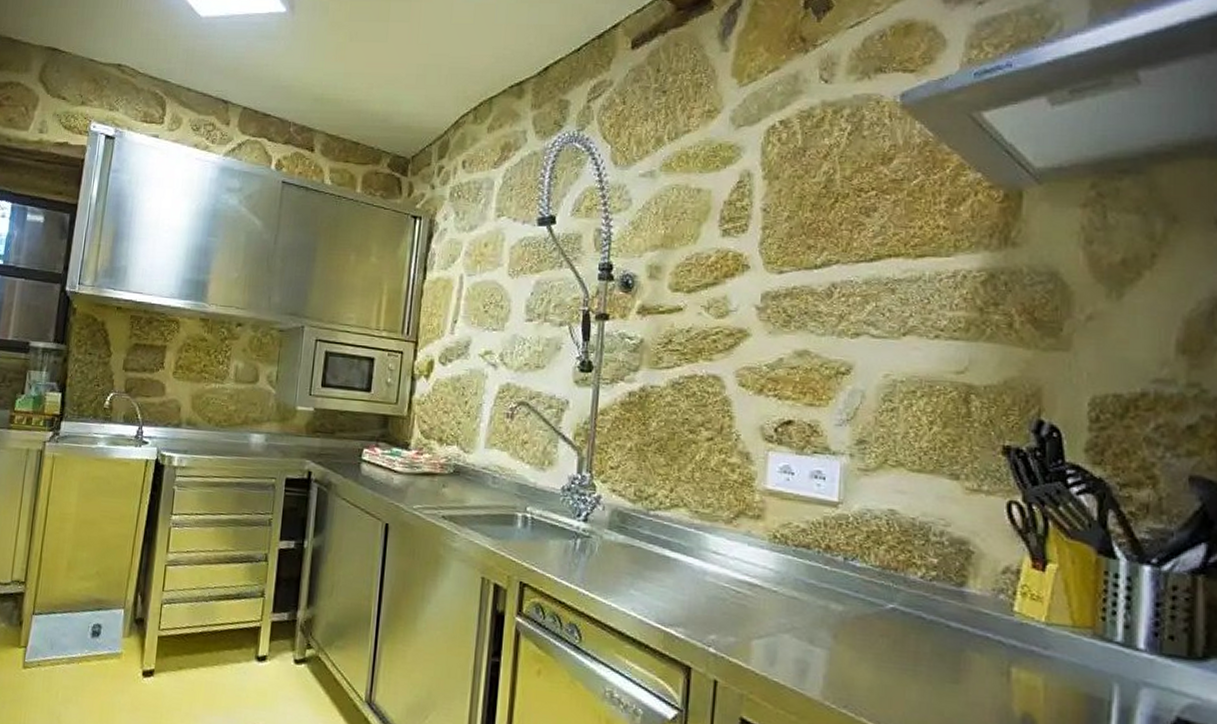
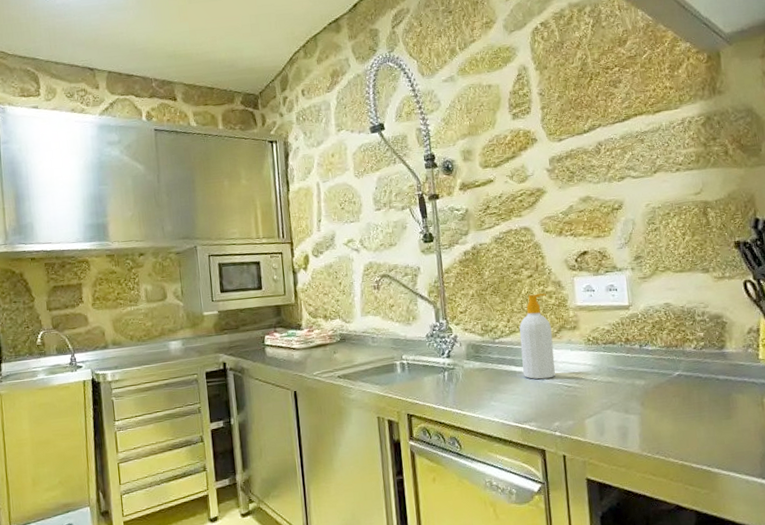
soap bottle: none [678,462,728,576] -> present [519,293,555,380]

